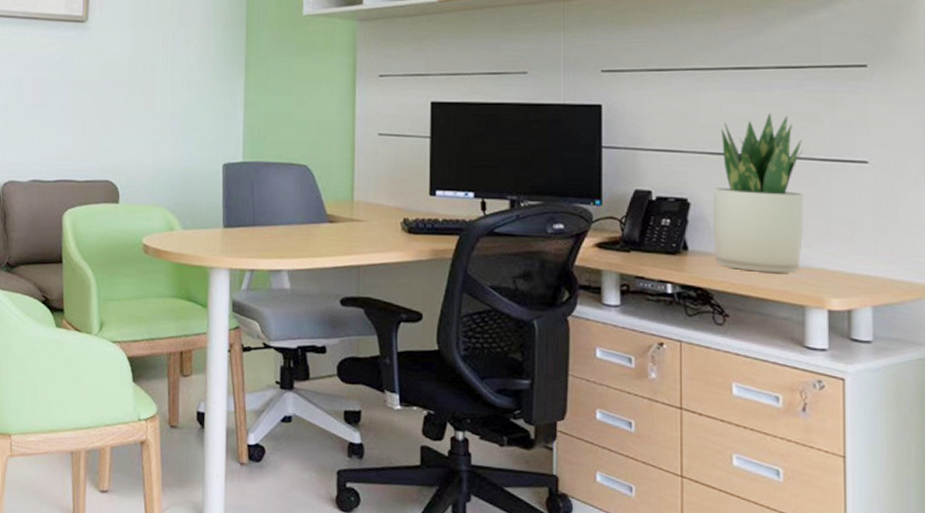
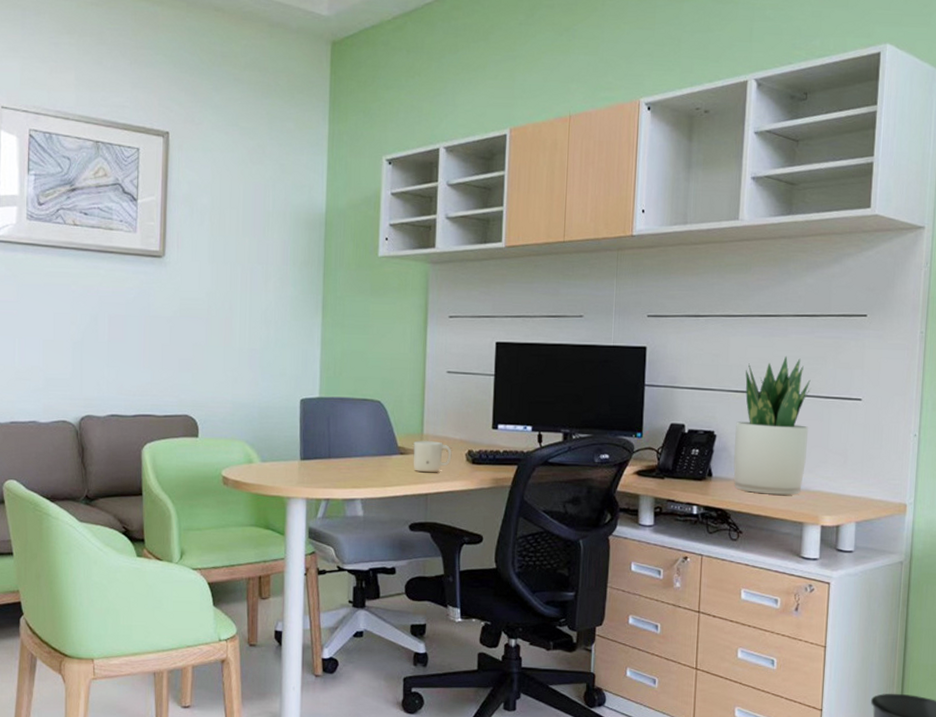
mug: none [343,208,386,243] -> present [413,440,452,473]

